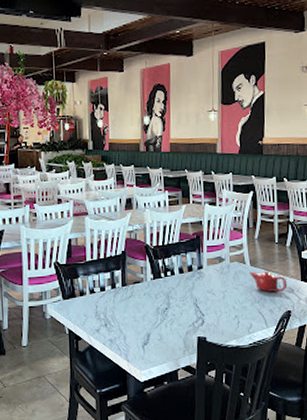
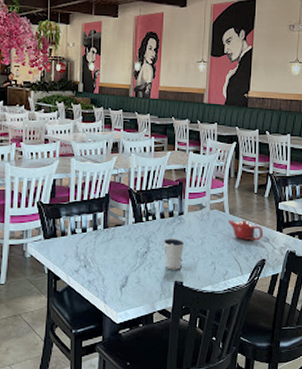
dixie cup: none [183,293,206,326] -> present [163,238,185,270]

